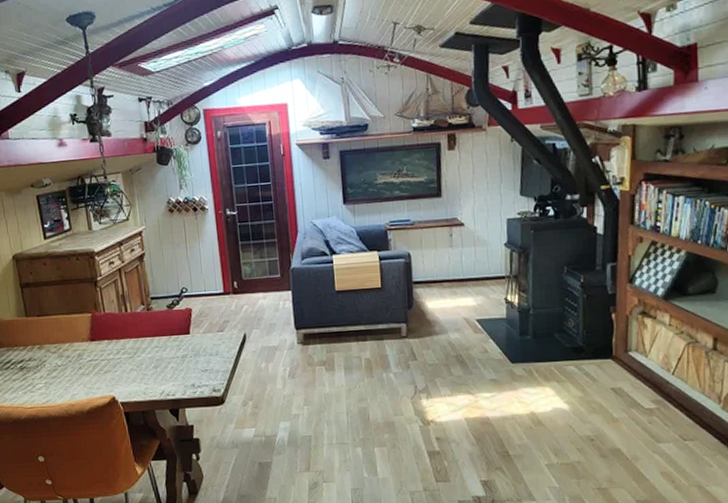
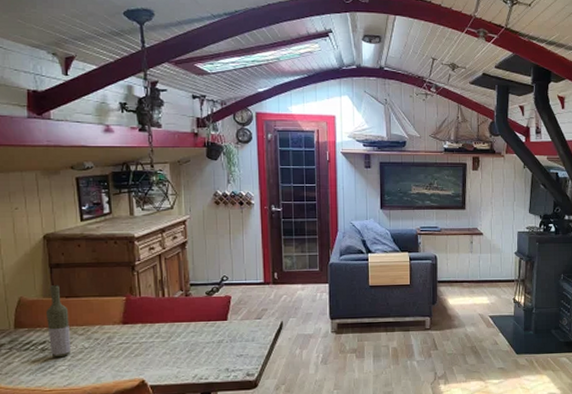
bottle: none [21,304,47,376] -> present [46,285,72,358]

